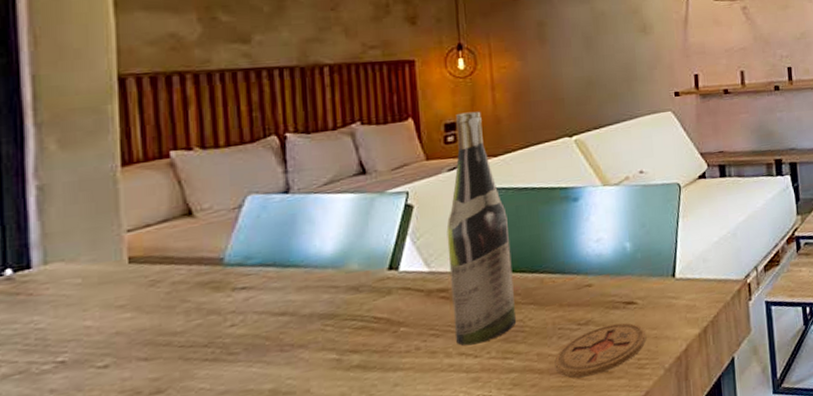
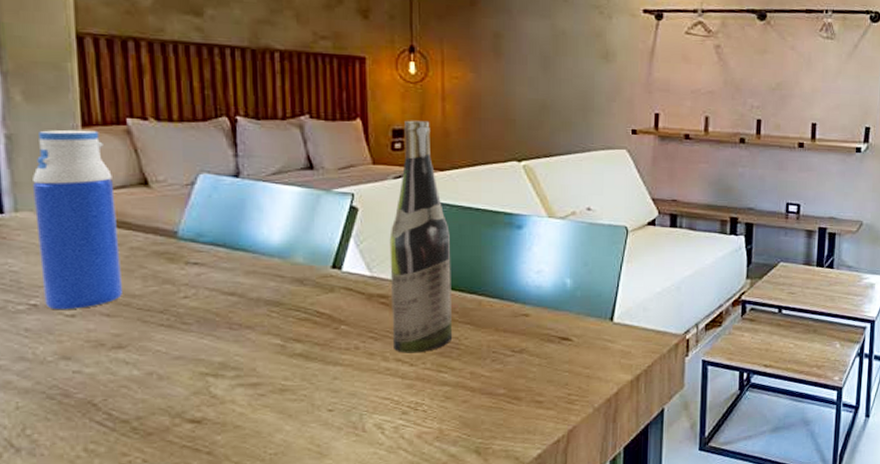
water bottle: none [65,168,162,363] -> present [33,129,122,310]
coaster: present [554,323,647,378] -> none [487,357,579,402]

